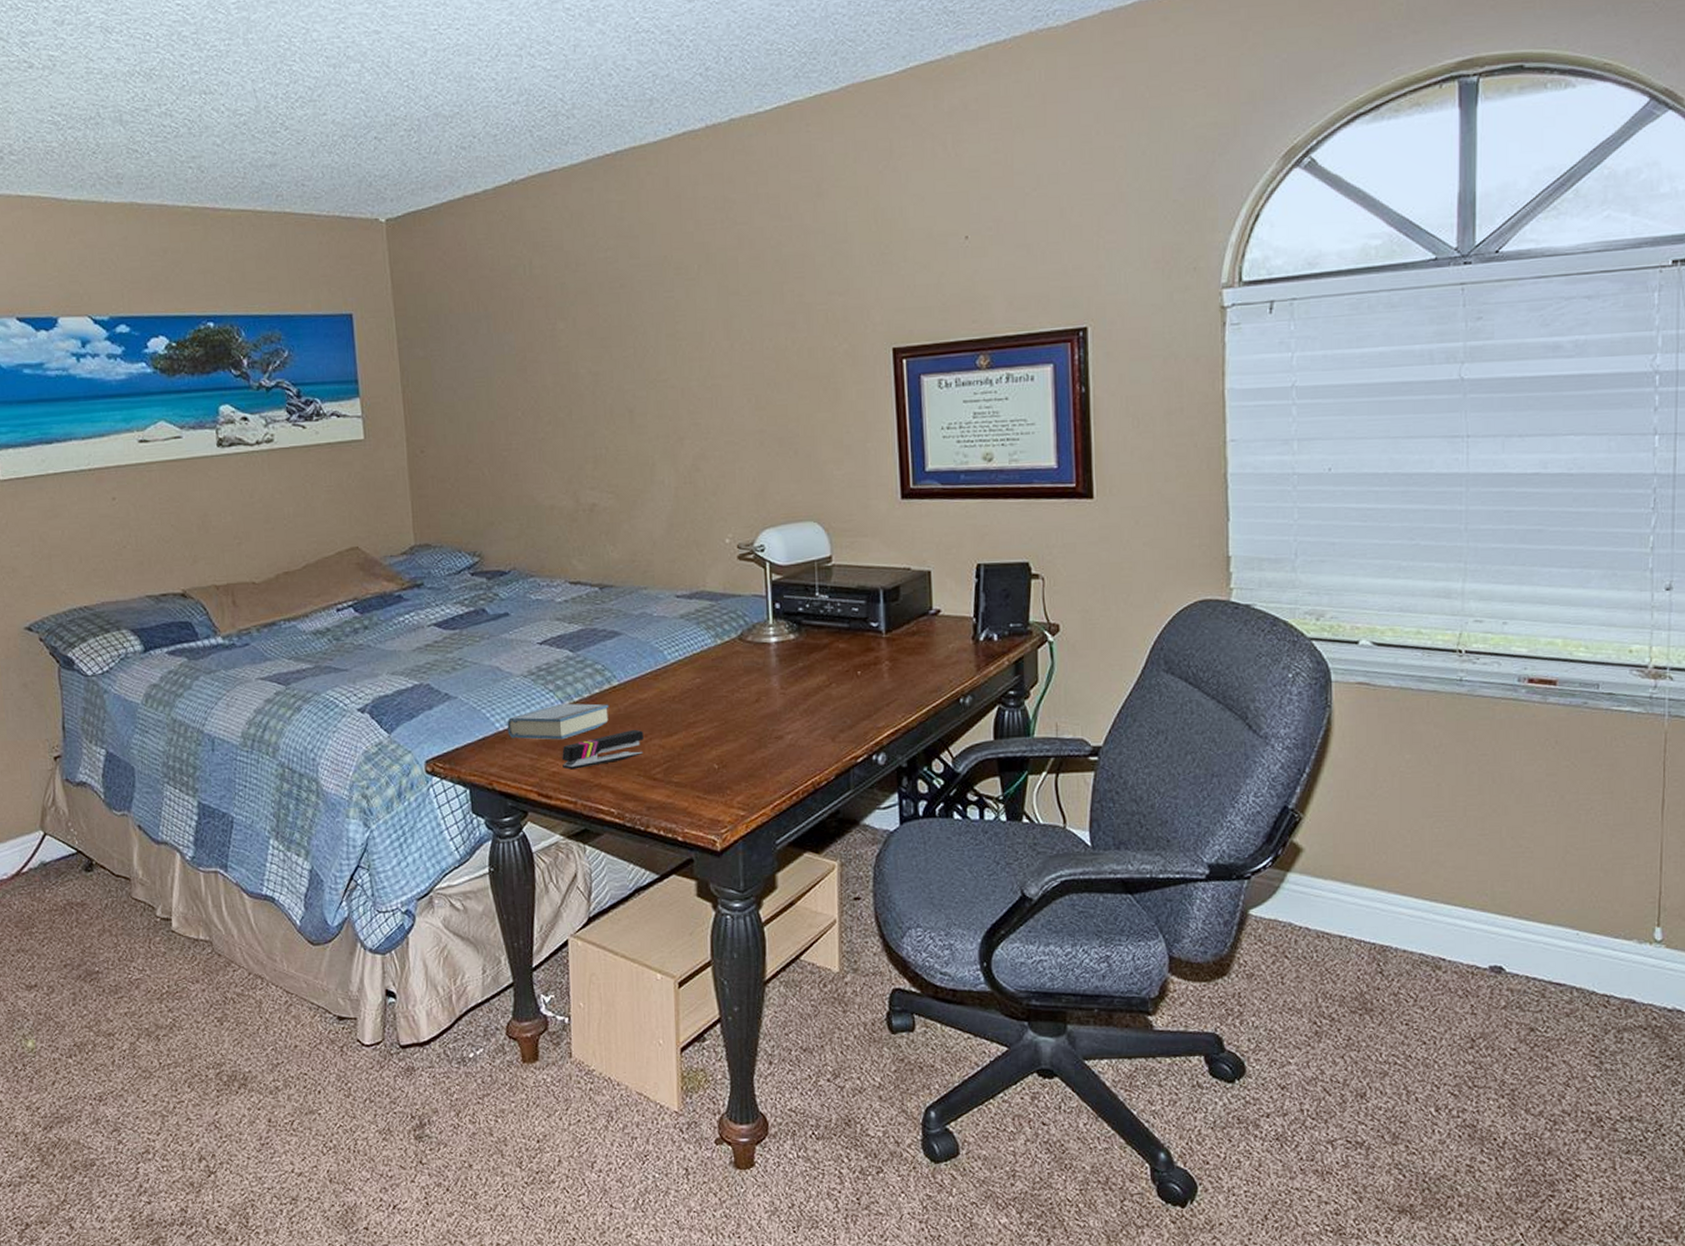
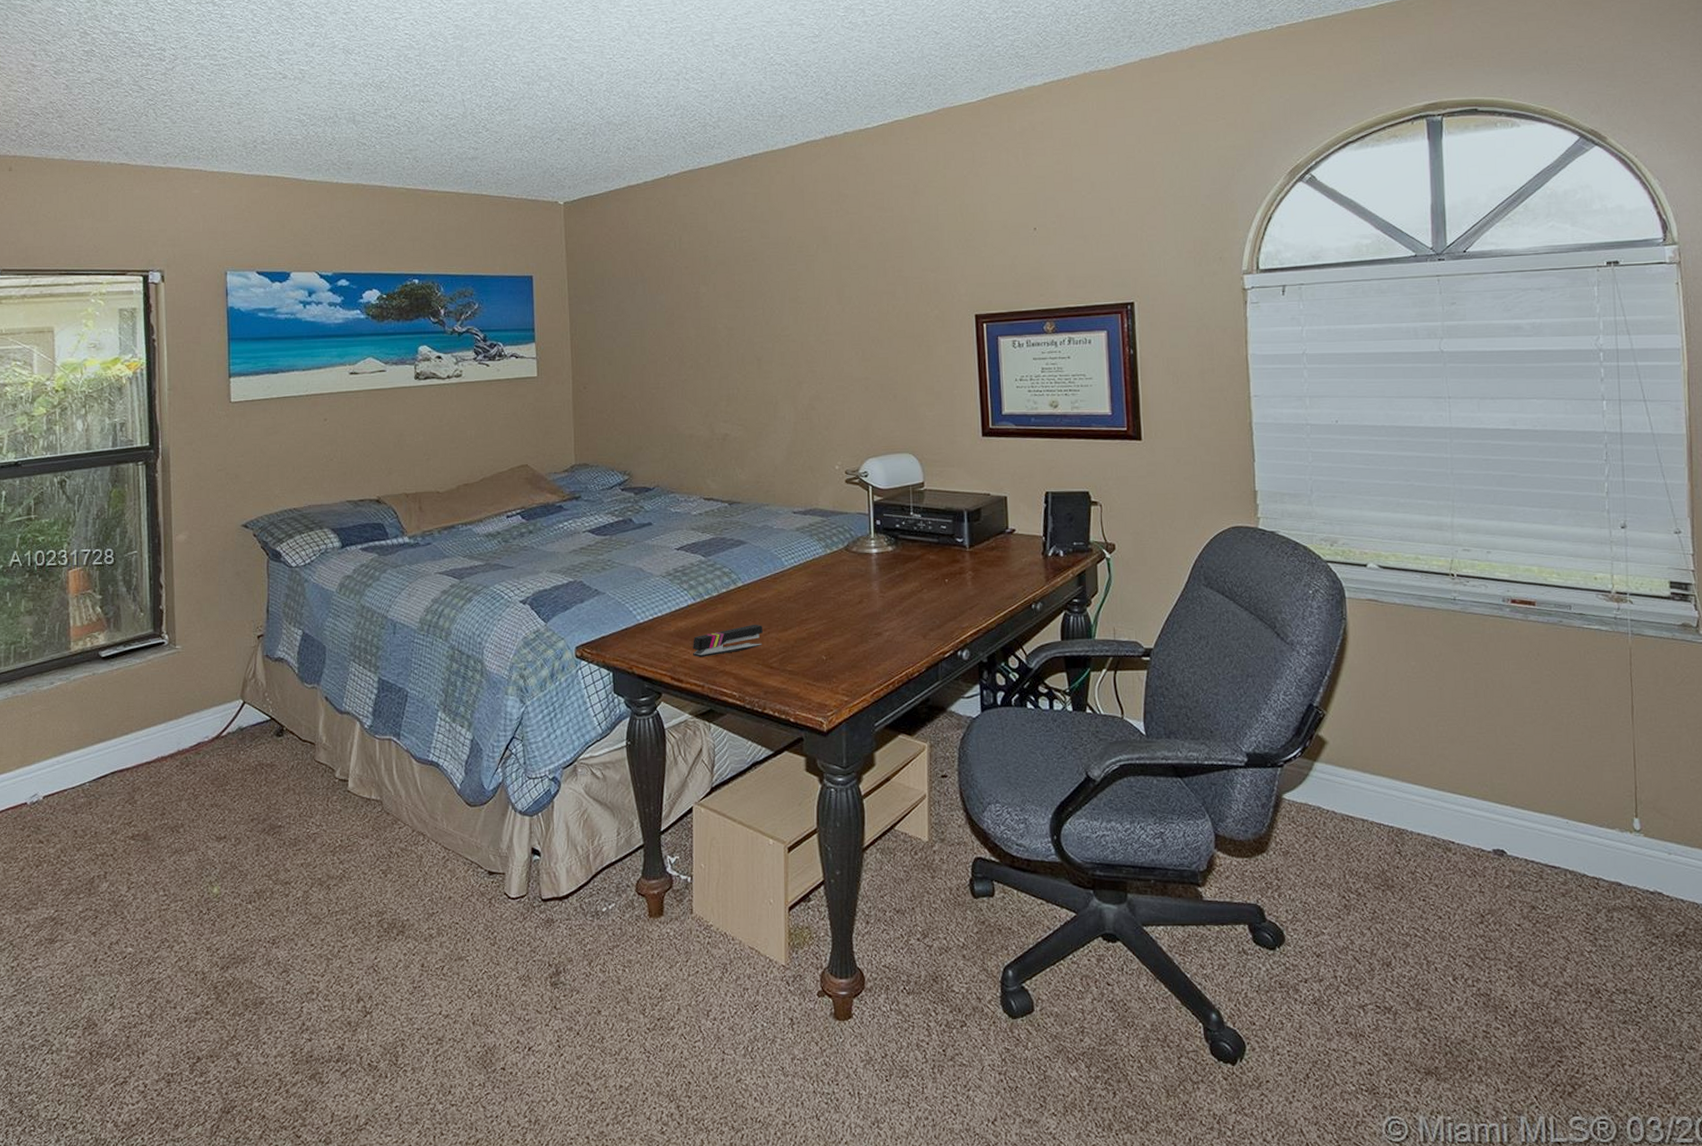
hardback book: present [507,703,609,740] -> none [647,600,734,632]

